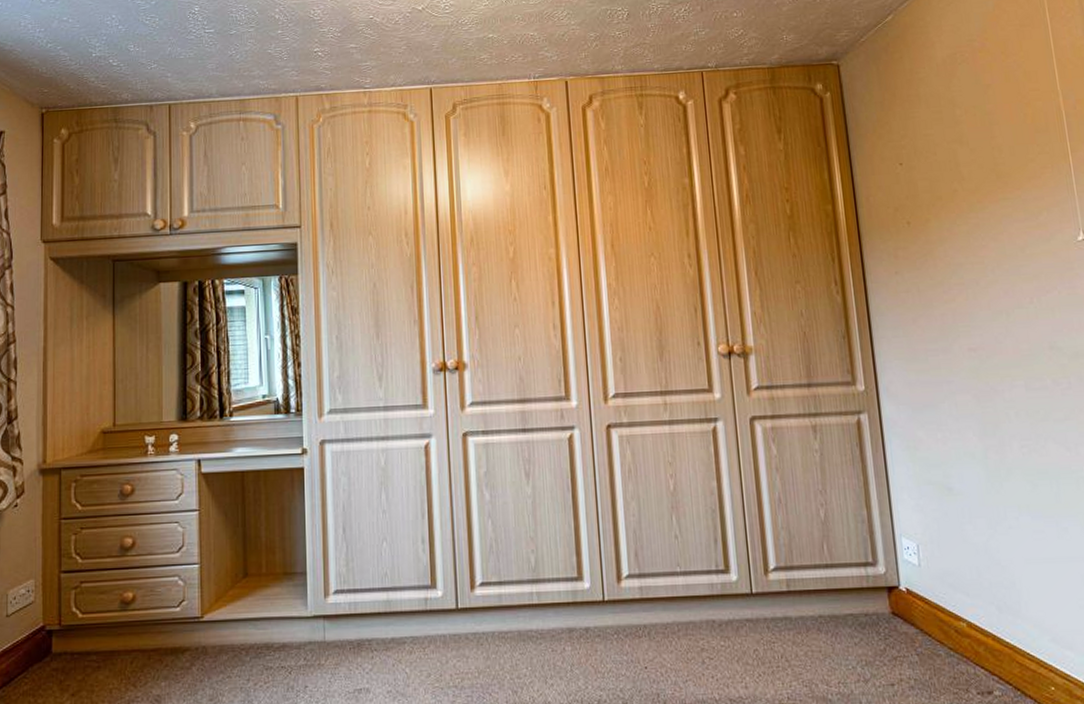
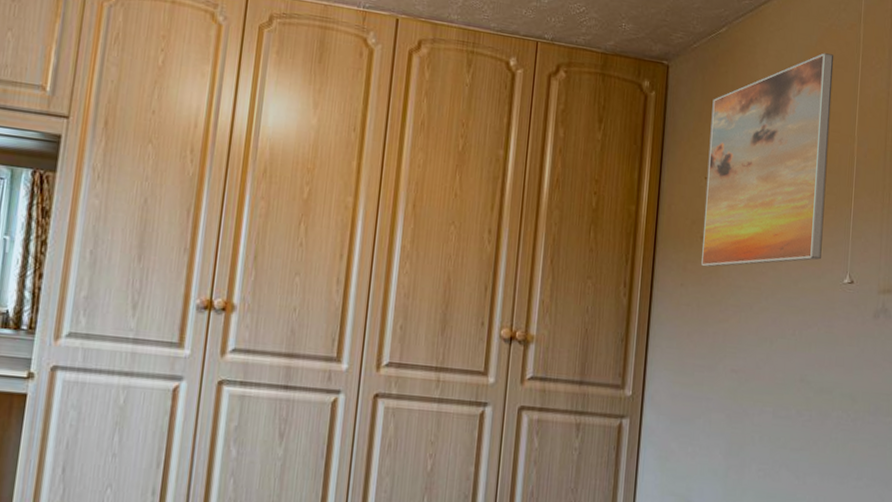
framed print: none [892,15,1046,251] -> present [701,53,834,268]

